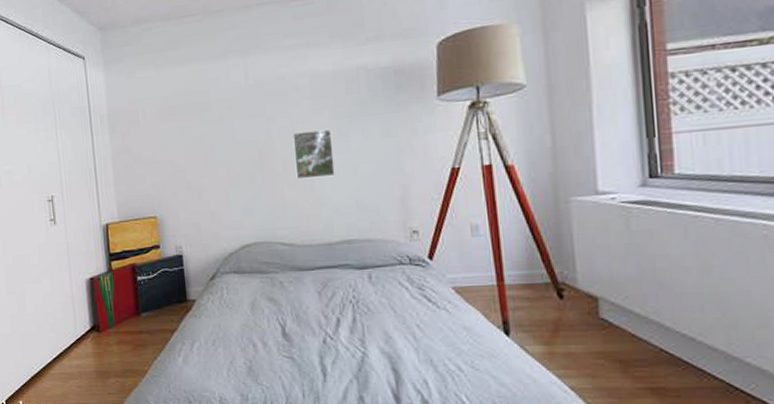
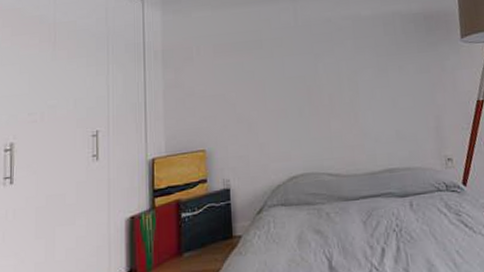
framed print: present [292,129,335,180] -> none [337,66,377,112]

